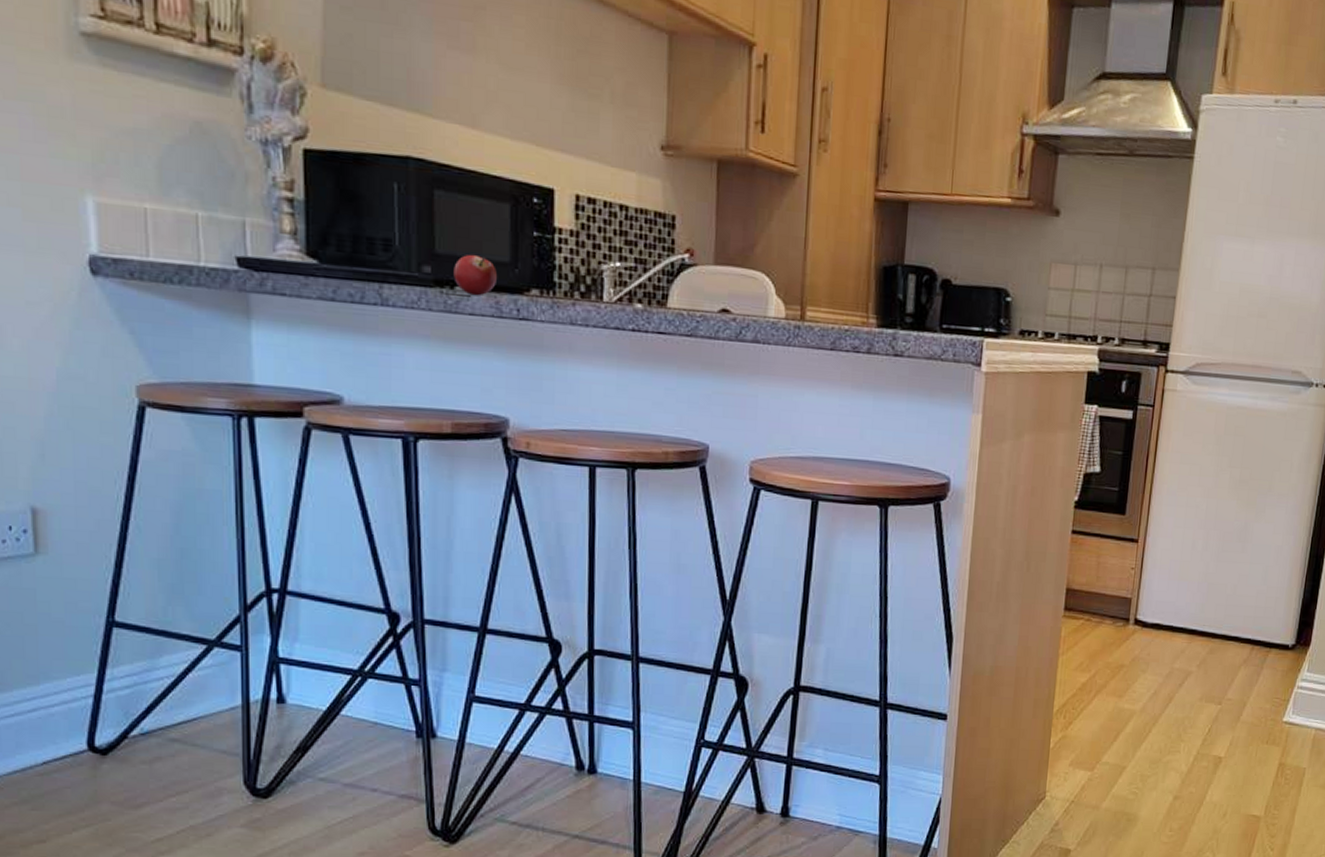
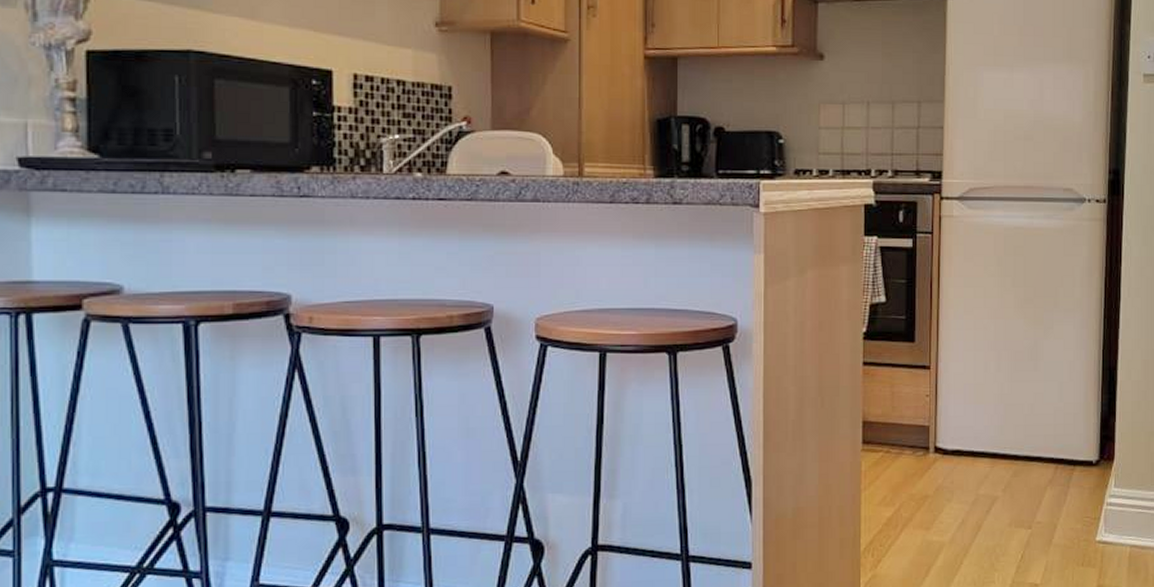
fruit: present [453,254,497,297] -> none [234,137,277,177]

